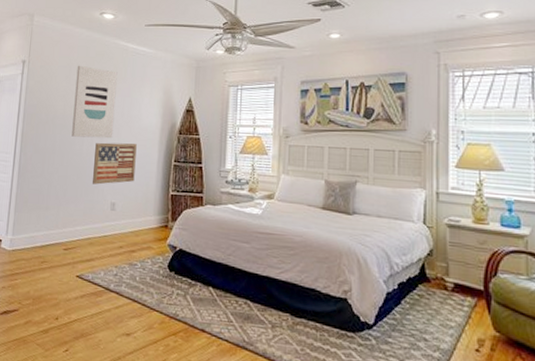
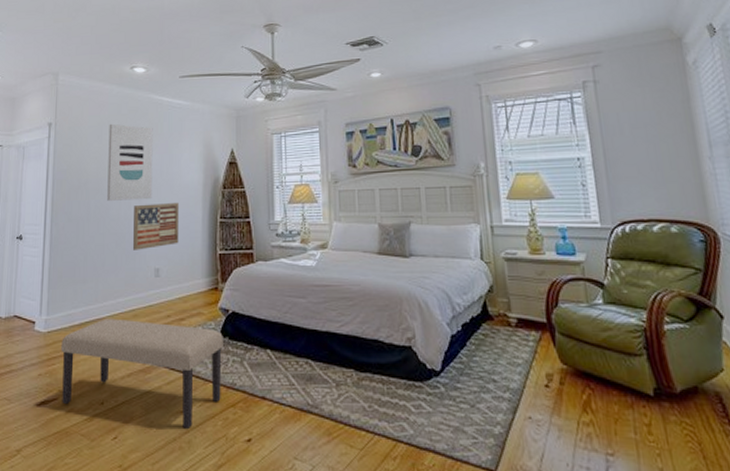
bench: none [21,243,170,350] -> present [61,318,223,429]

